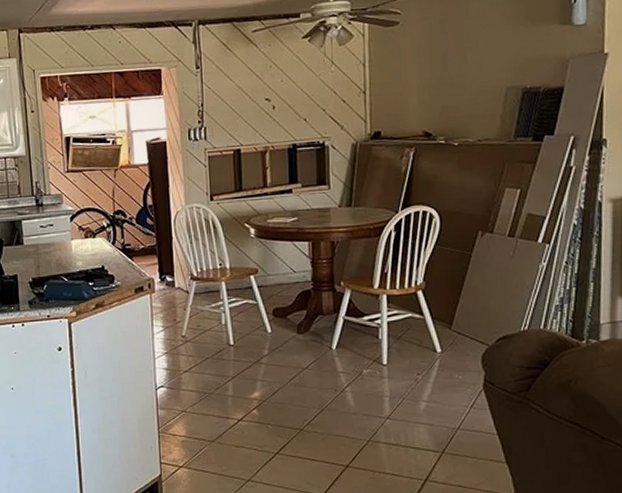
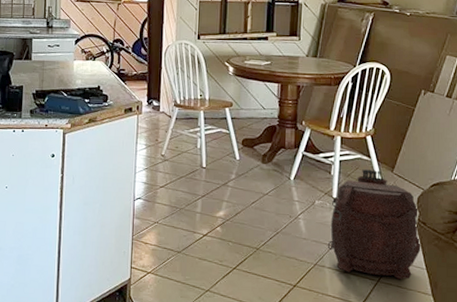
backpack: none [381,328,491,449] -> present [327,169,422,280]

